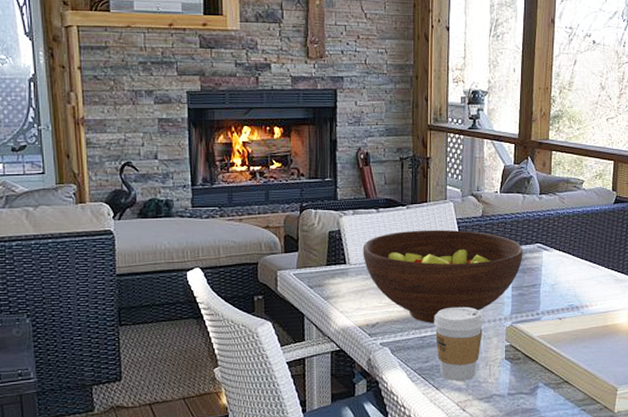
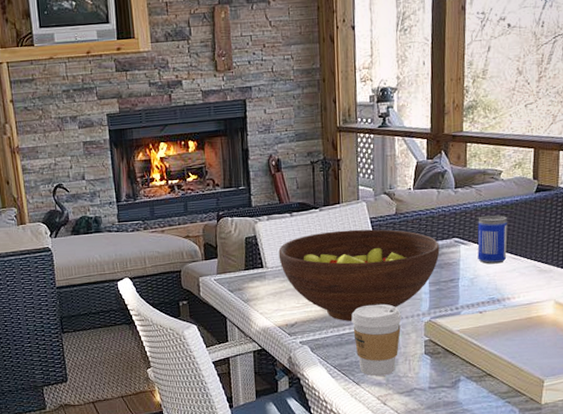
beer can: none [559,223,587,271] -> present [477,215,508,264]

